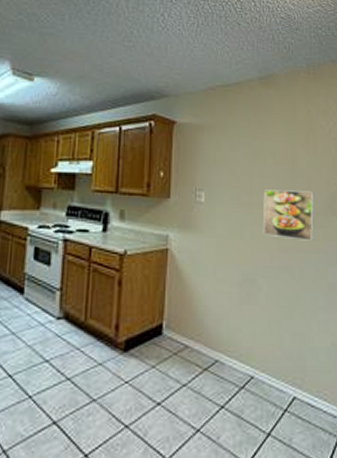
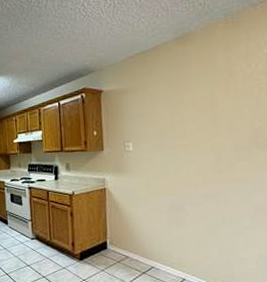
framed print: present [262,189,315,241] -> none [185,130,238,173]

